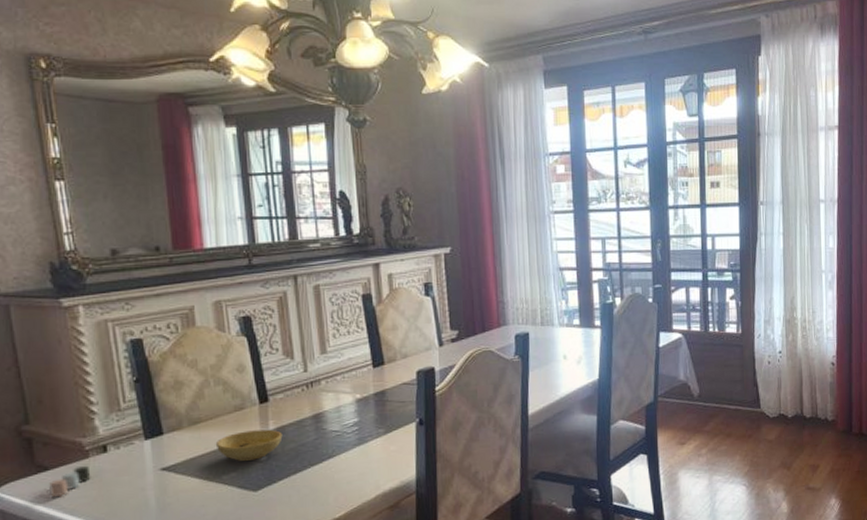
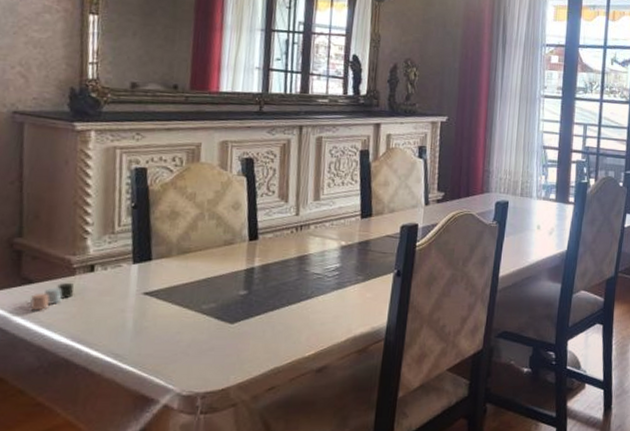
bowl: present [215,429,283,461] -> none [200,265,267,293]

